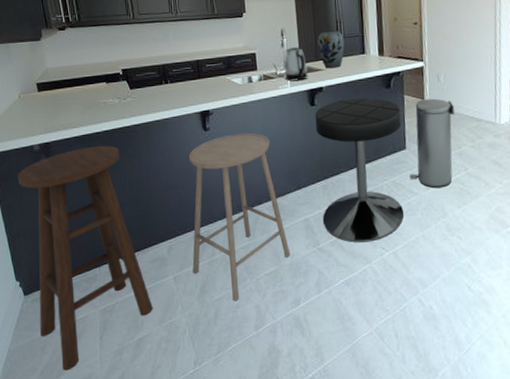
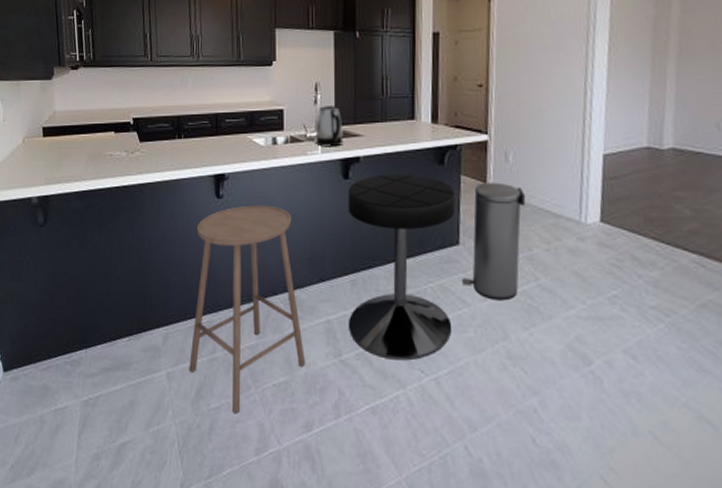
bar stool: present [17,145,153,371] -> none [11,204,140,470]
vase: present [317,30,345,69] -> none [357,88,390,135]

